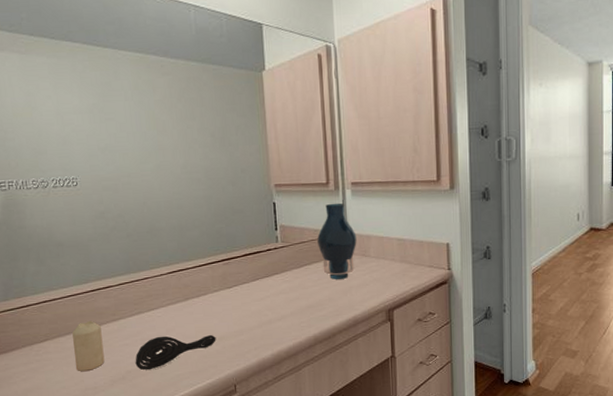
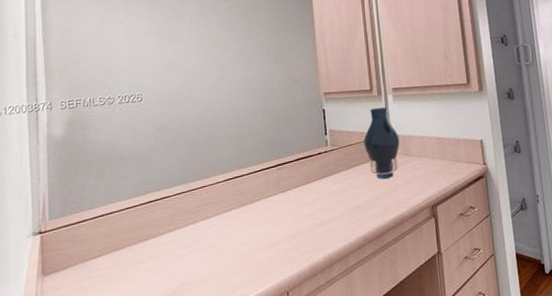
candle: present [72,320,105,371] -> none [127,232,158,287]
hairbrush: present [135,335,216,371] -> none [188,241,270,283]

